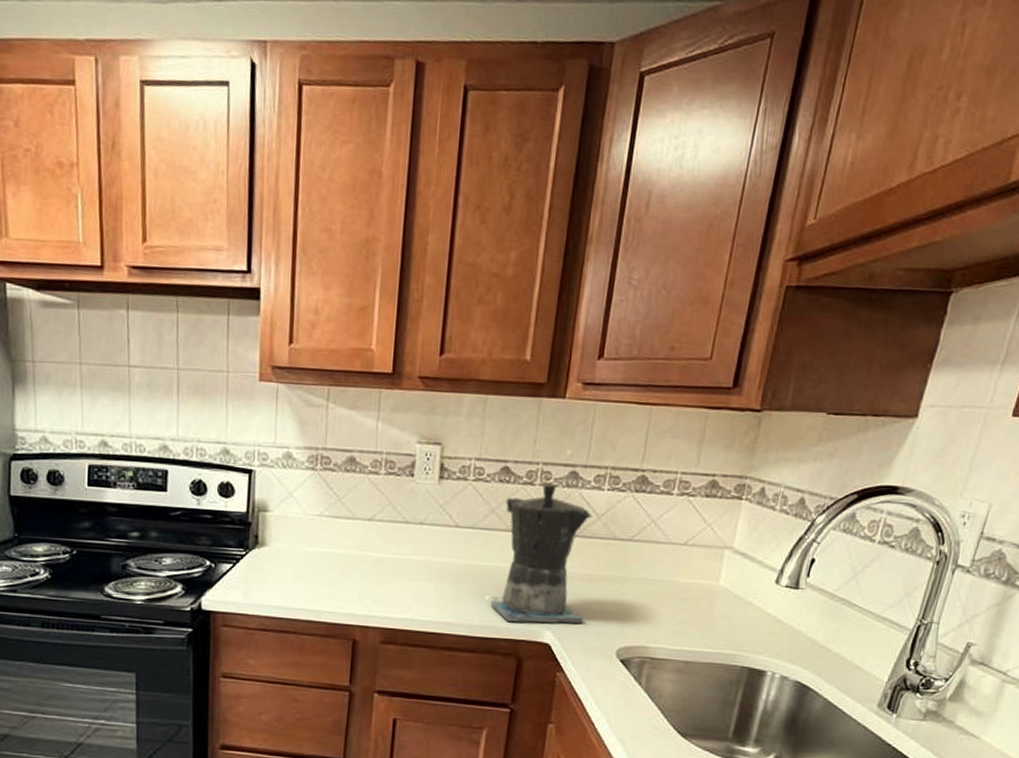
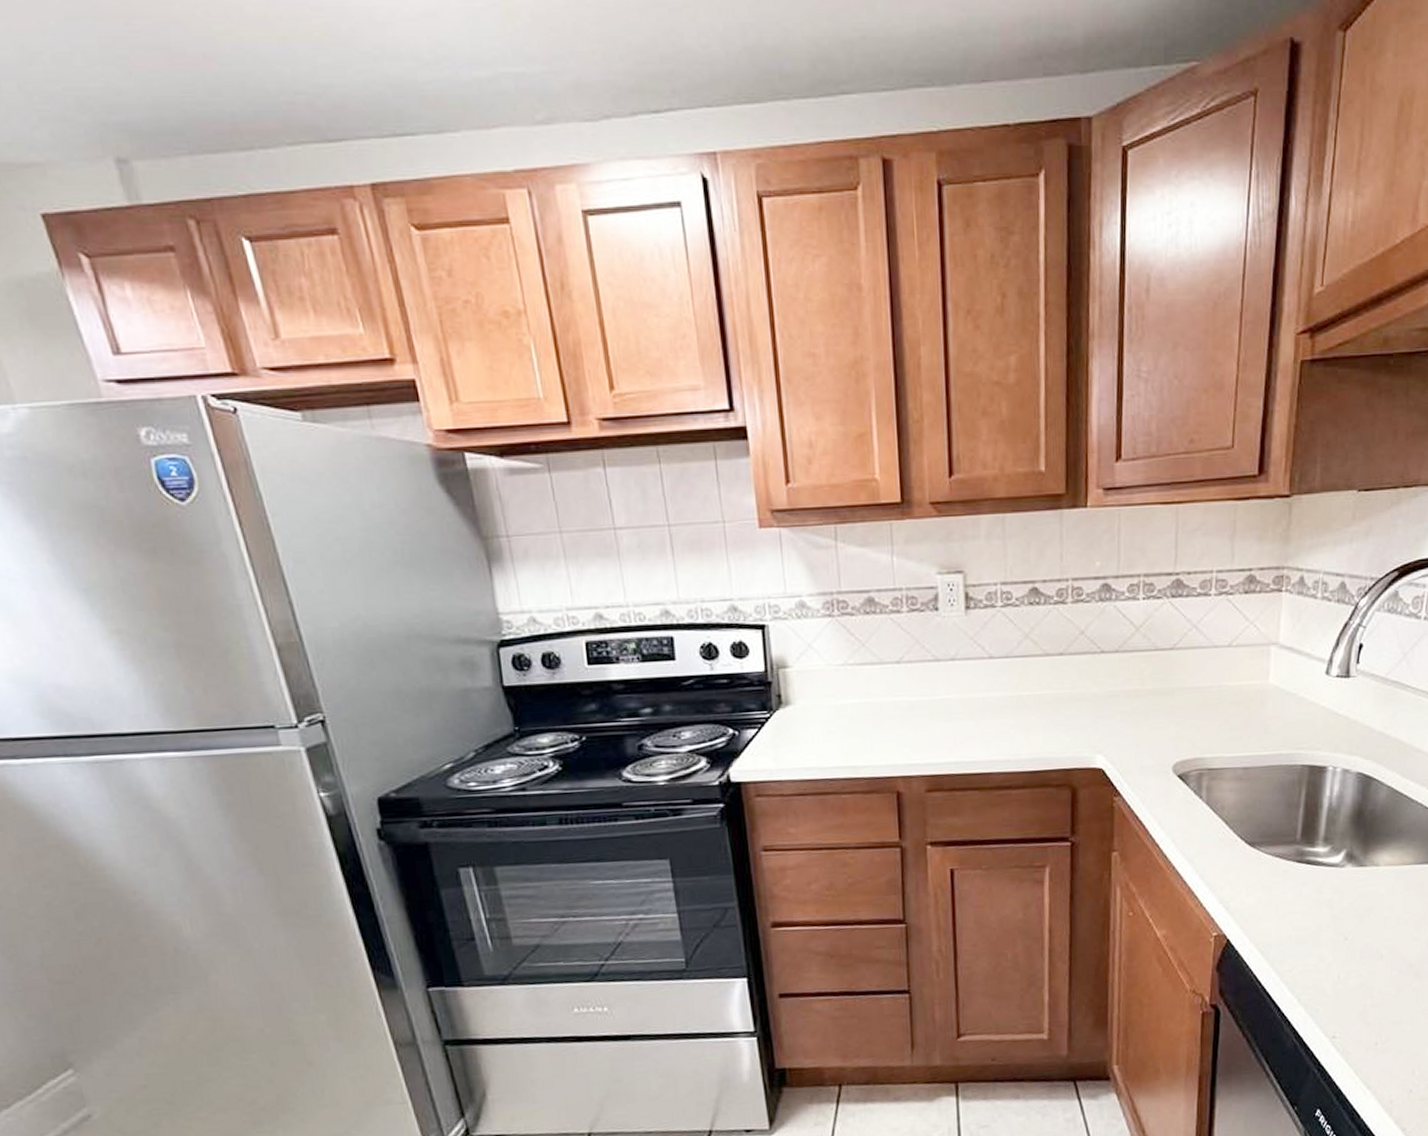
coffee maker: present [490,483,592,624] -> none [1036,599,1134,751]

